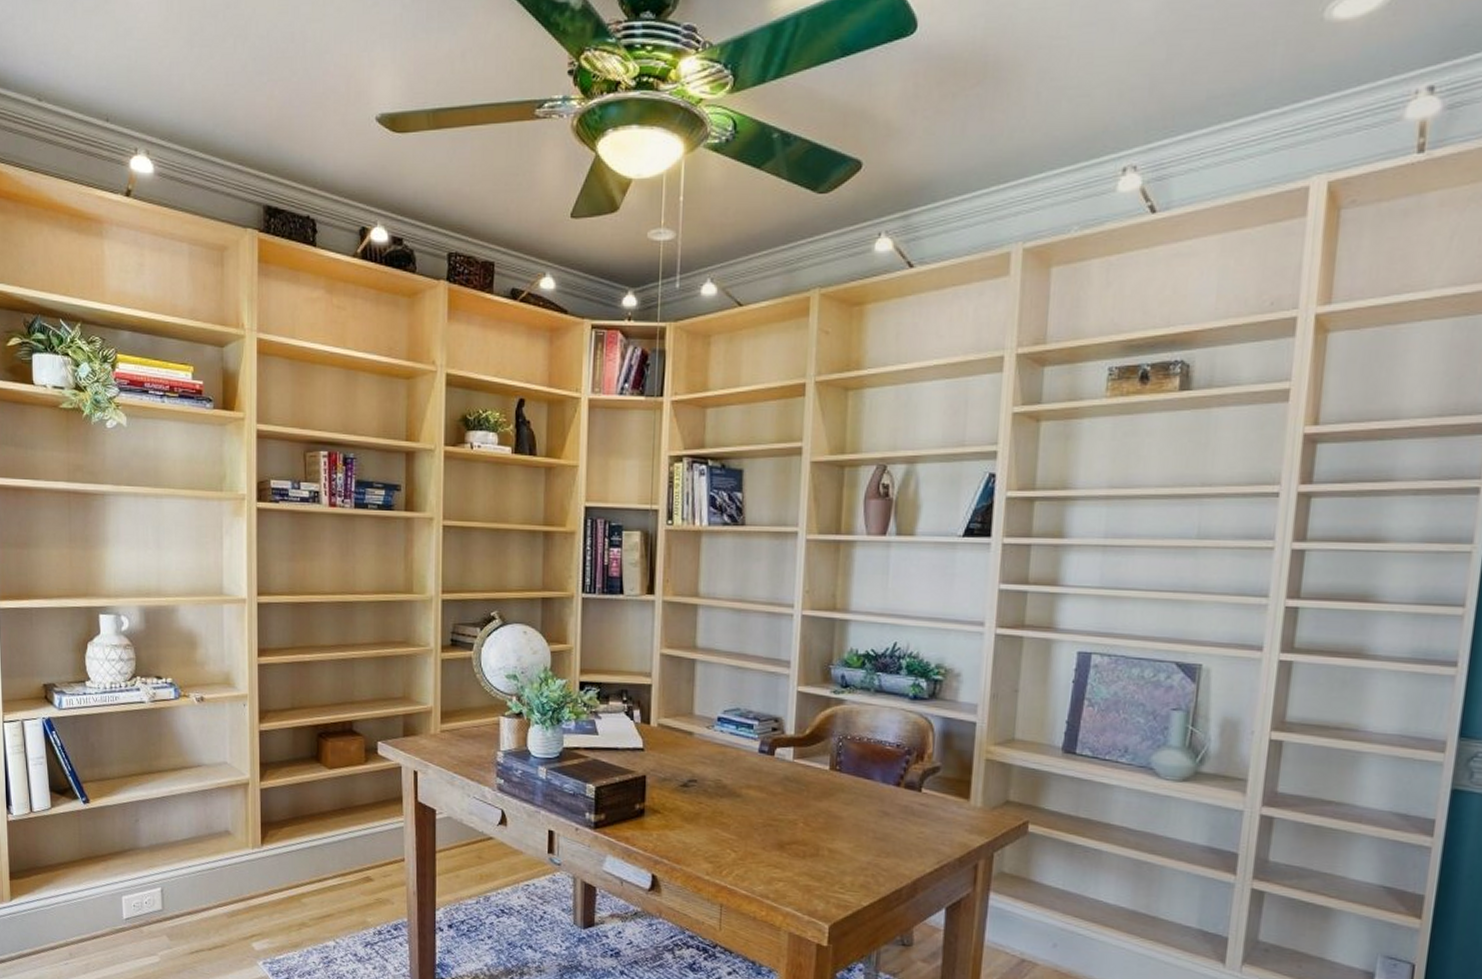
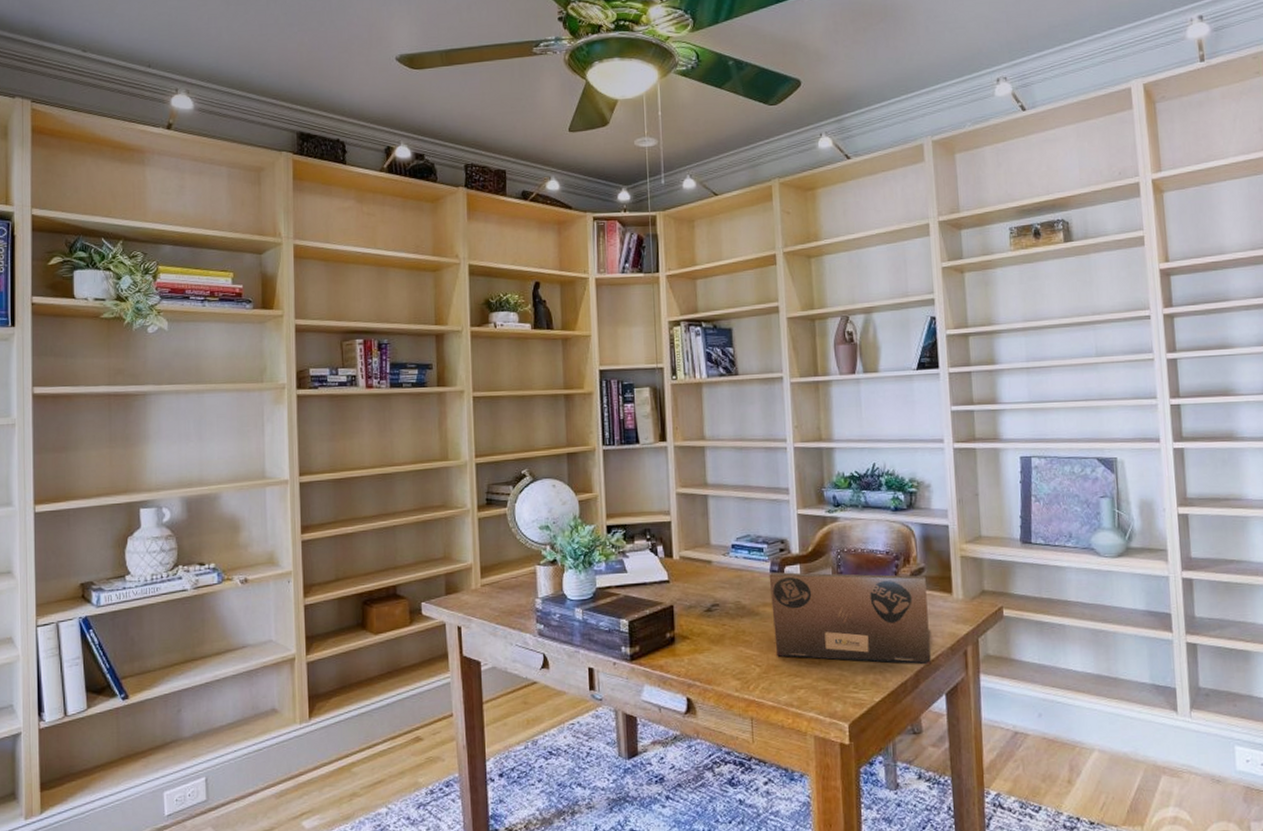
laptop: none [756,752,940,874] -> present [769,572,931,665]

